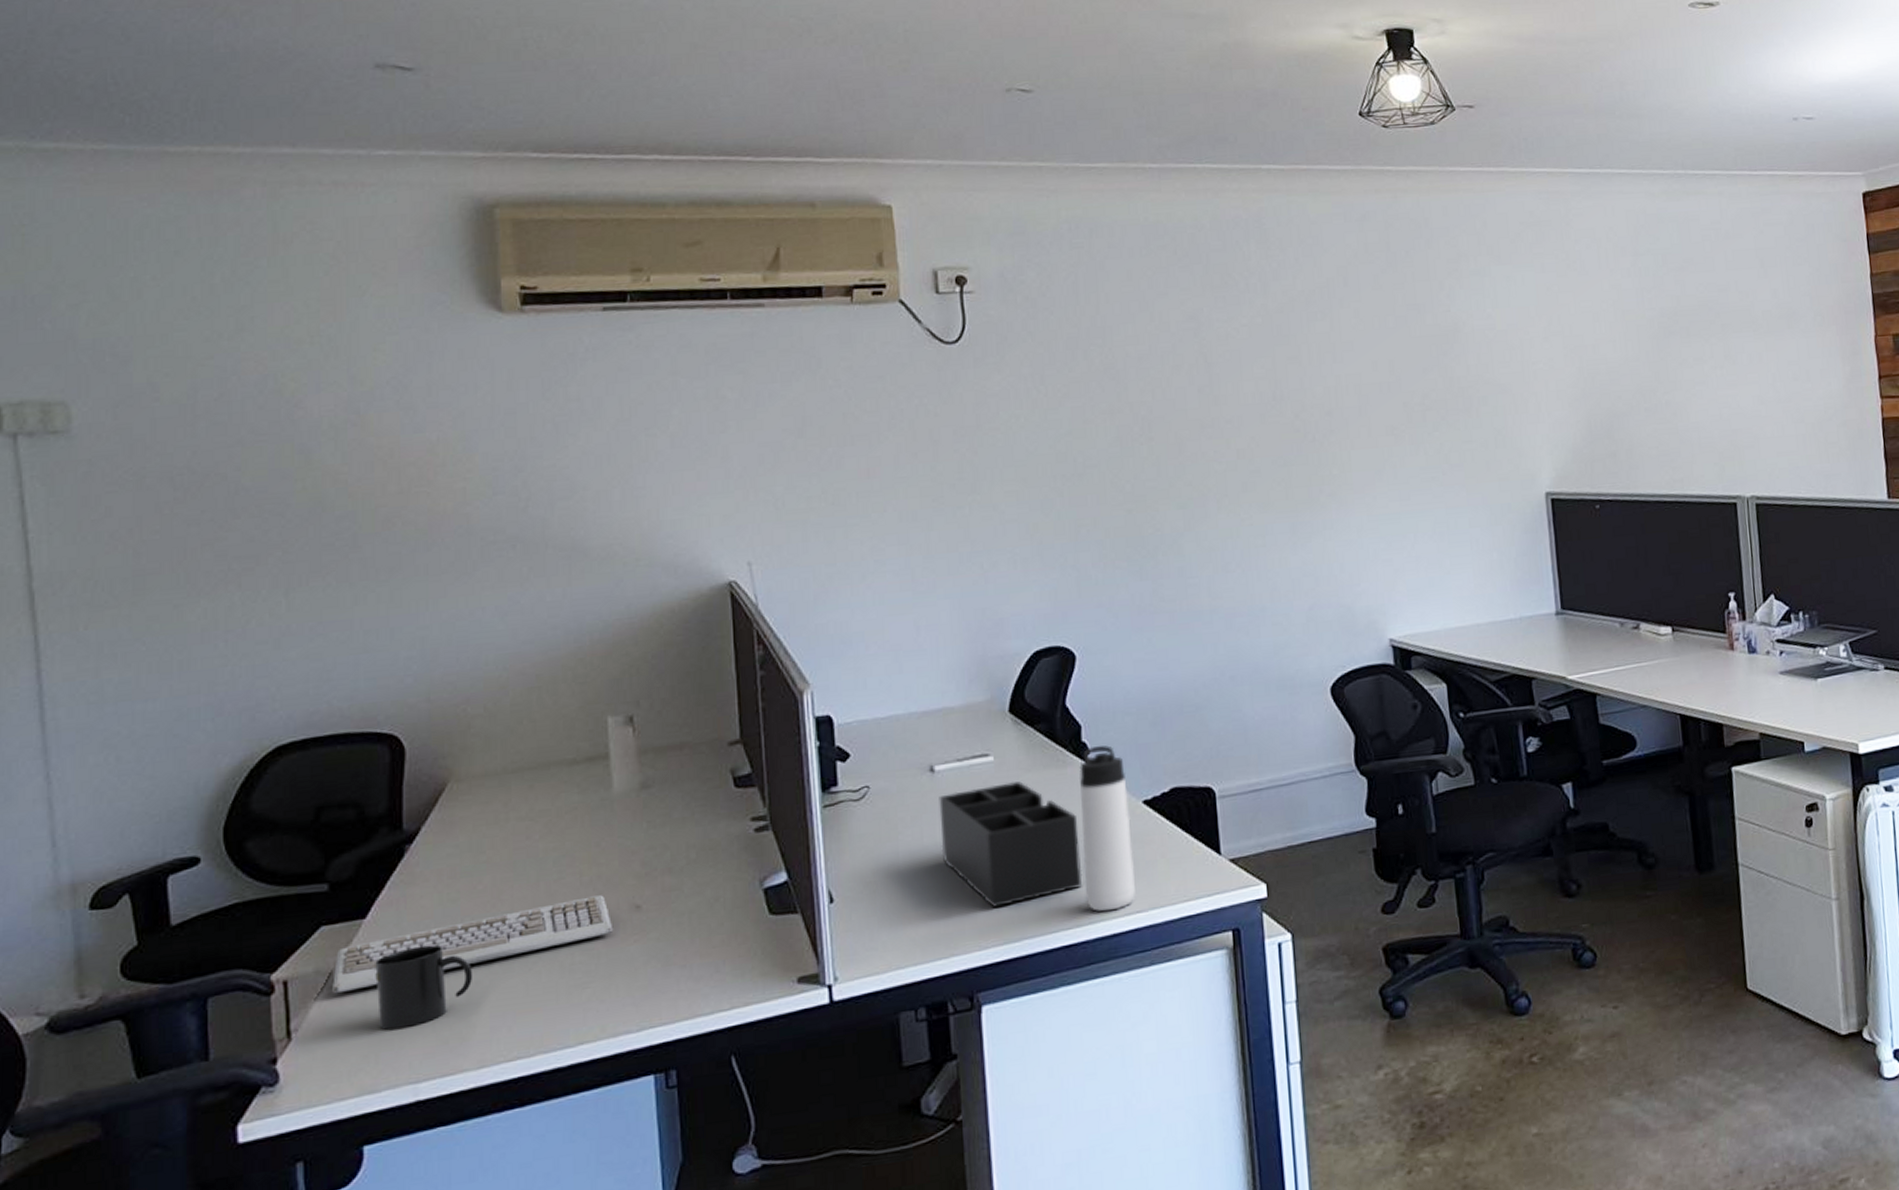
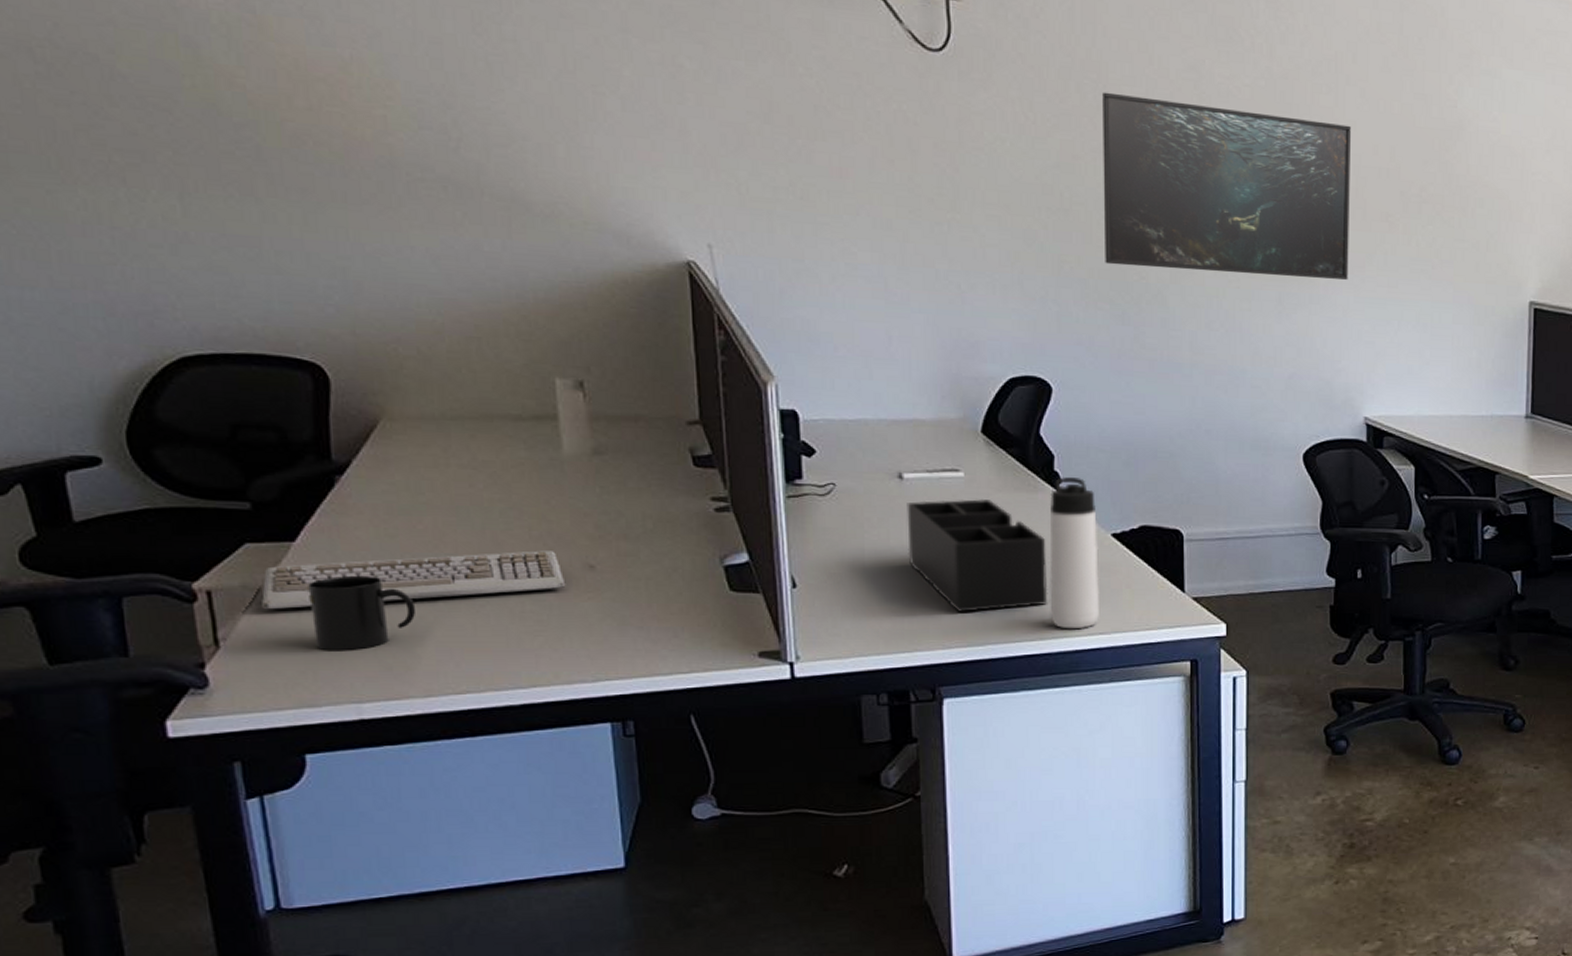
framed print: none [1108,346,1360,522] -> present [1103,92,1351,280]

